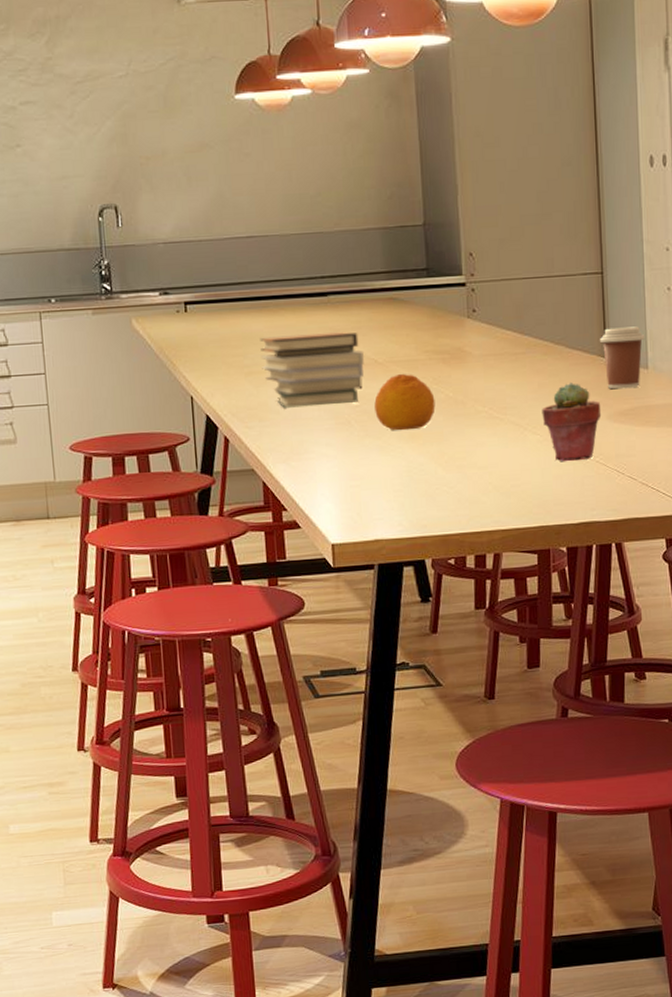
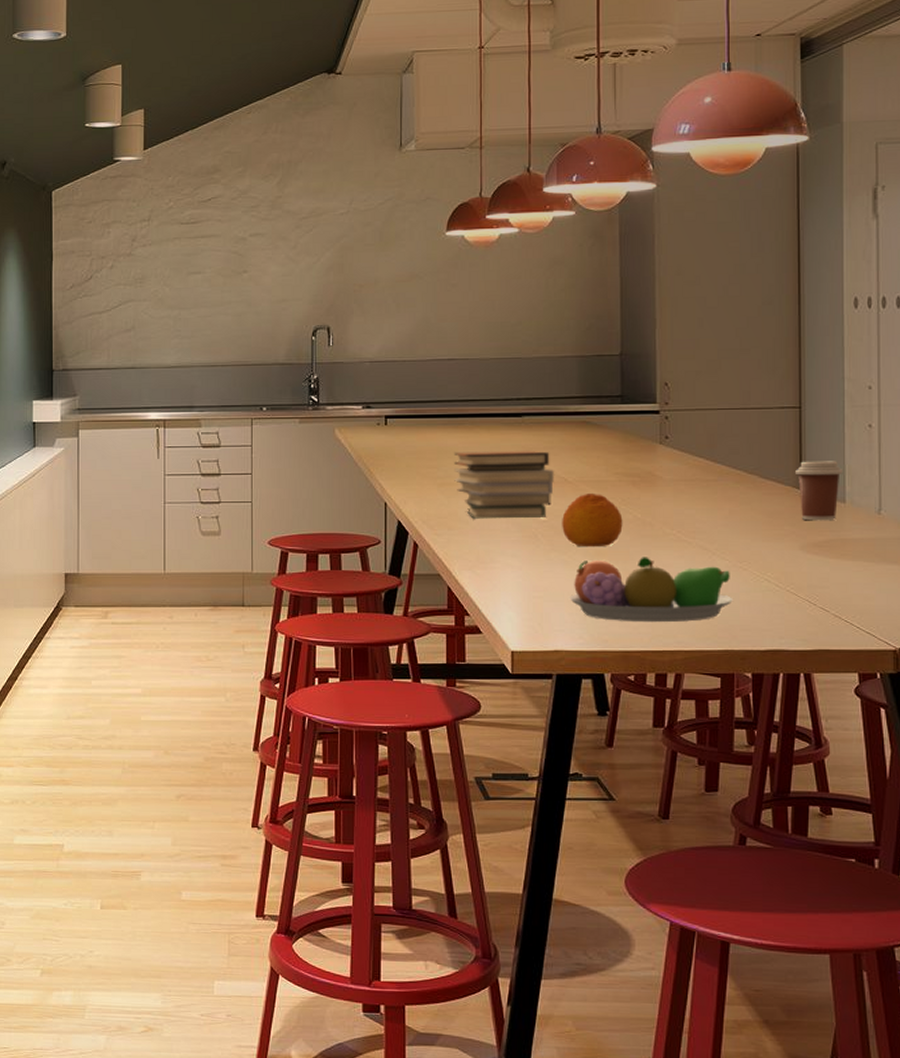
fruit bowl: none [386,436,546,505] -> present [569,557,733,623]
potted succulent: present [541,383,602,462] -> none [731,512,794,589]

